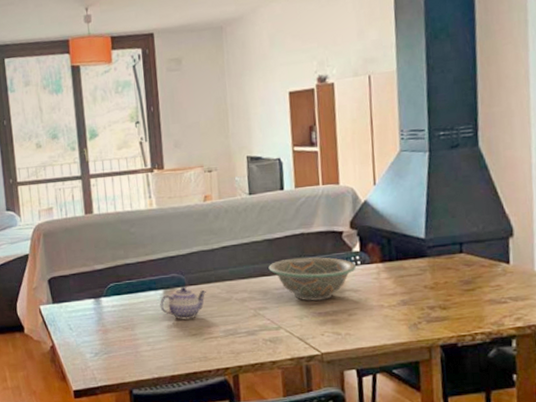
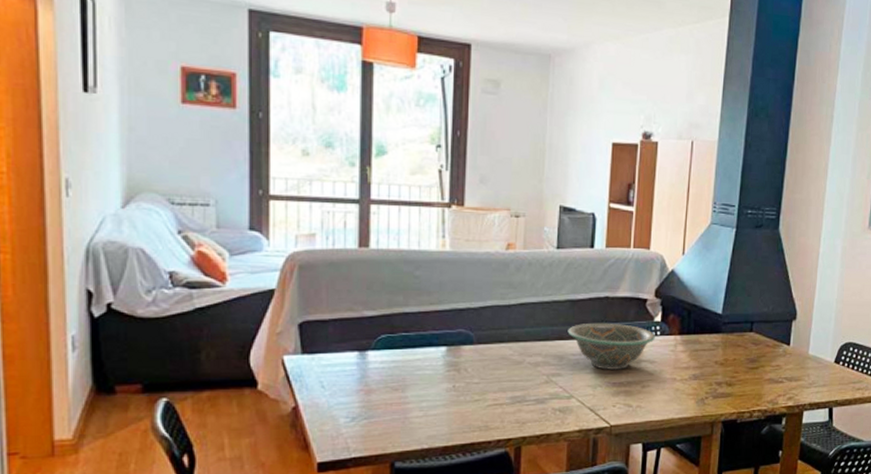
teapot: present [160,286,207,320] -> none [440,344,498,383]

